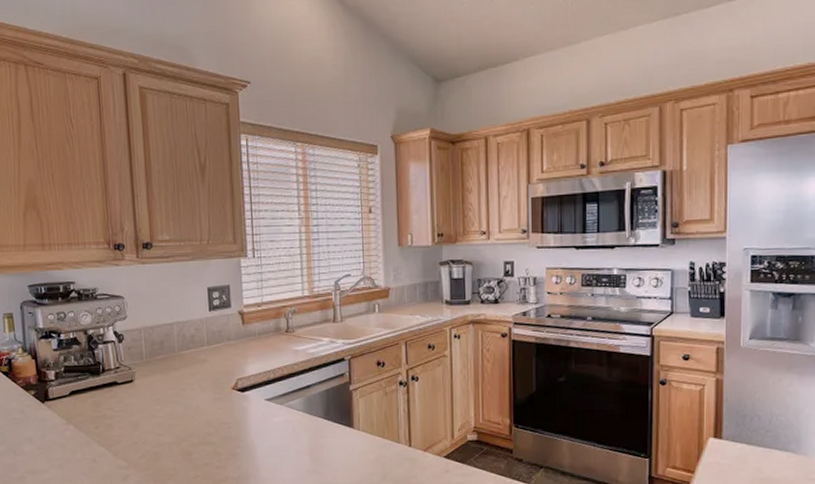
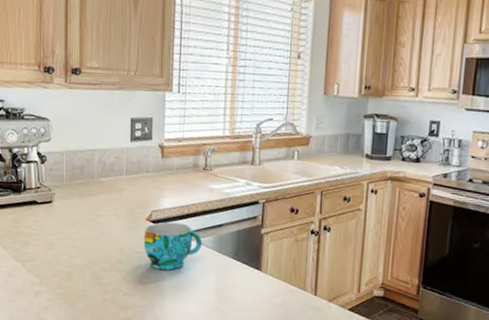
cup: none [231,388,291,438] -> present [143,222,202,270]

